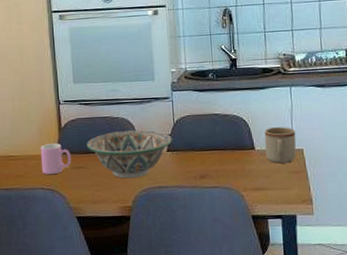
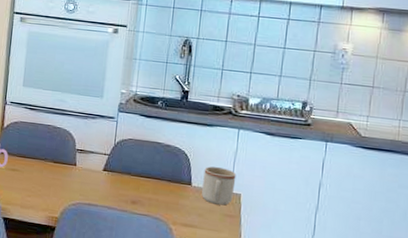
decorative bowl: present [87,130,172,179] -> none [25,141,110,191]

